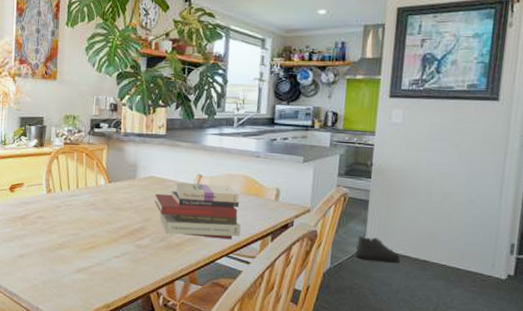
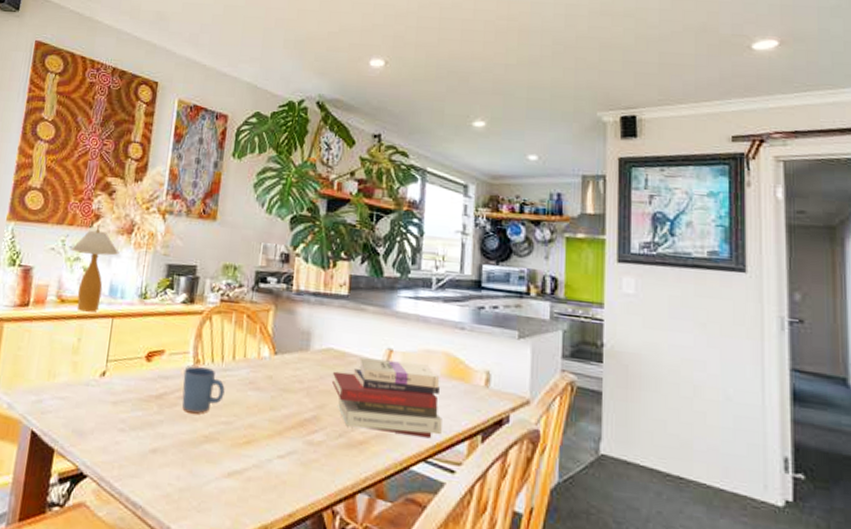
mug: none [39,194,72,229] -> present [182,366,225,414]
shoe: present [356,236,401,263] -> none [591,440,648,479]

